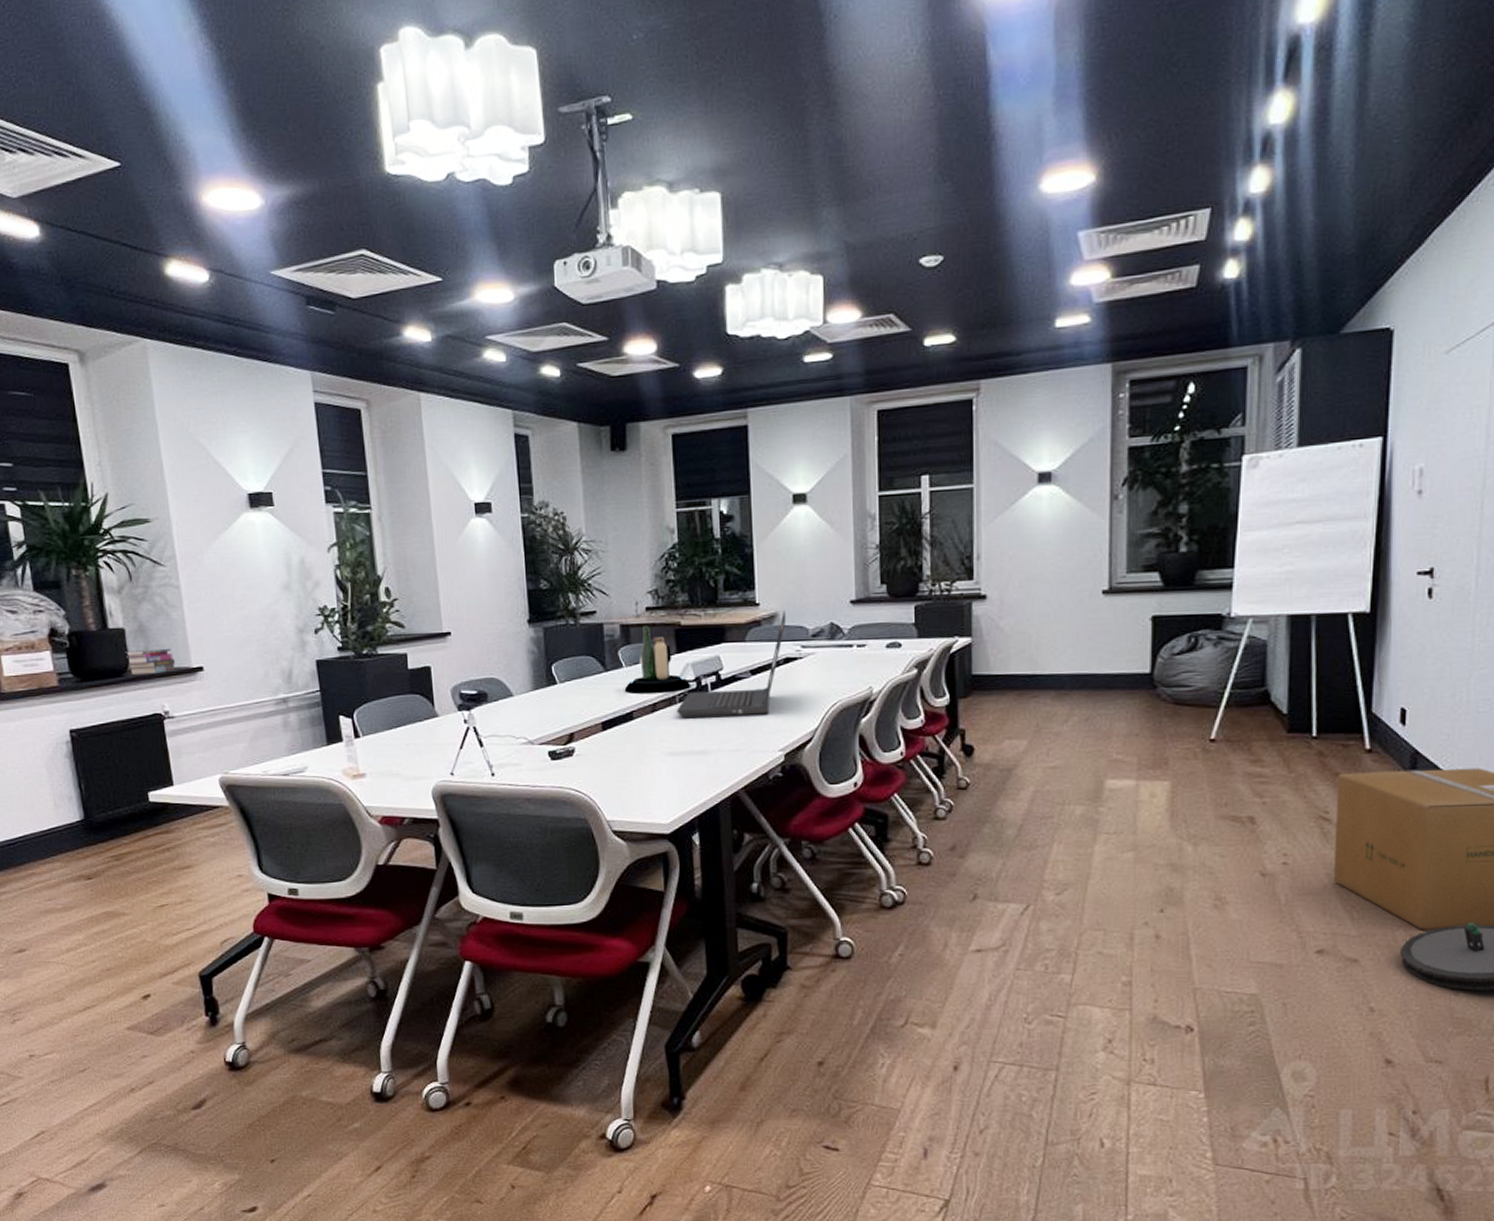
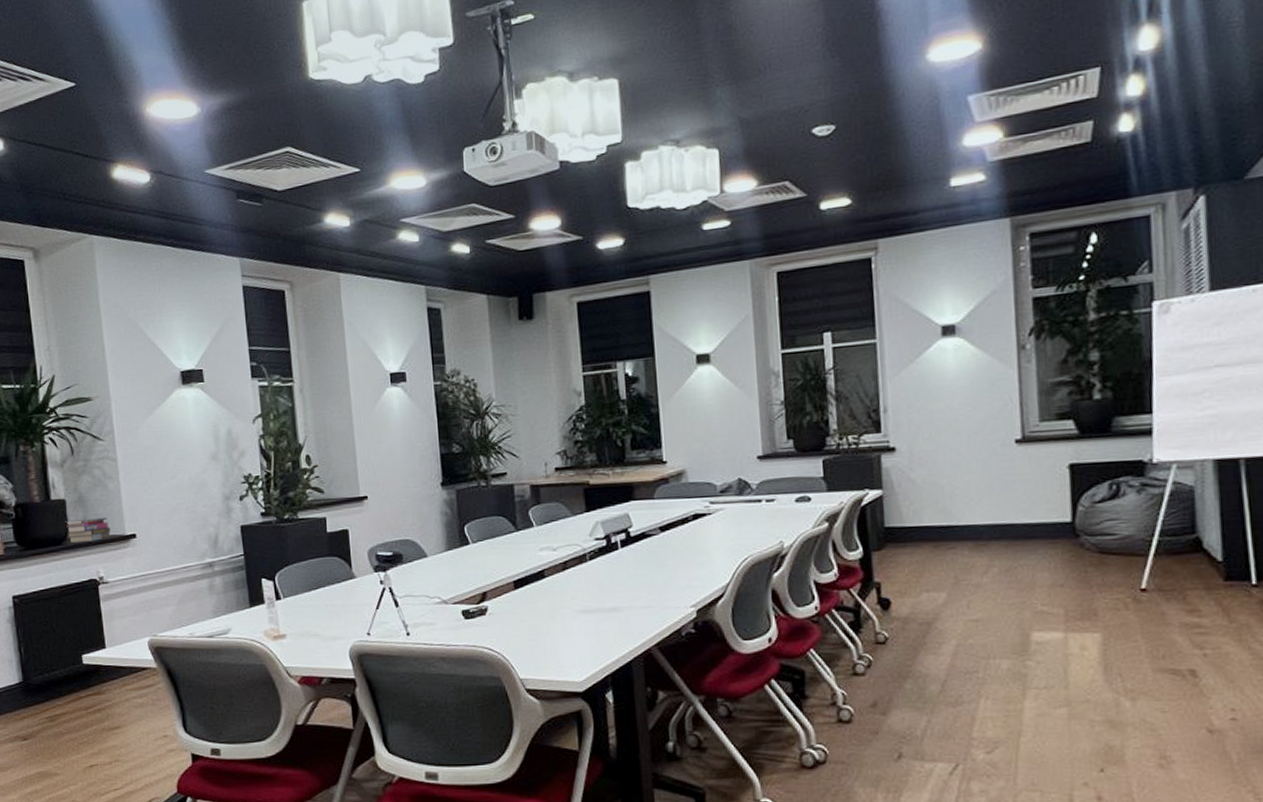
bottle: present [624,626,691,694] -> none [535,486,601,553]
laptop computer: present [676,611,786,719] -> none [587,468,694,576]

